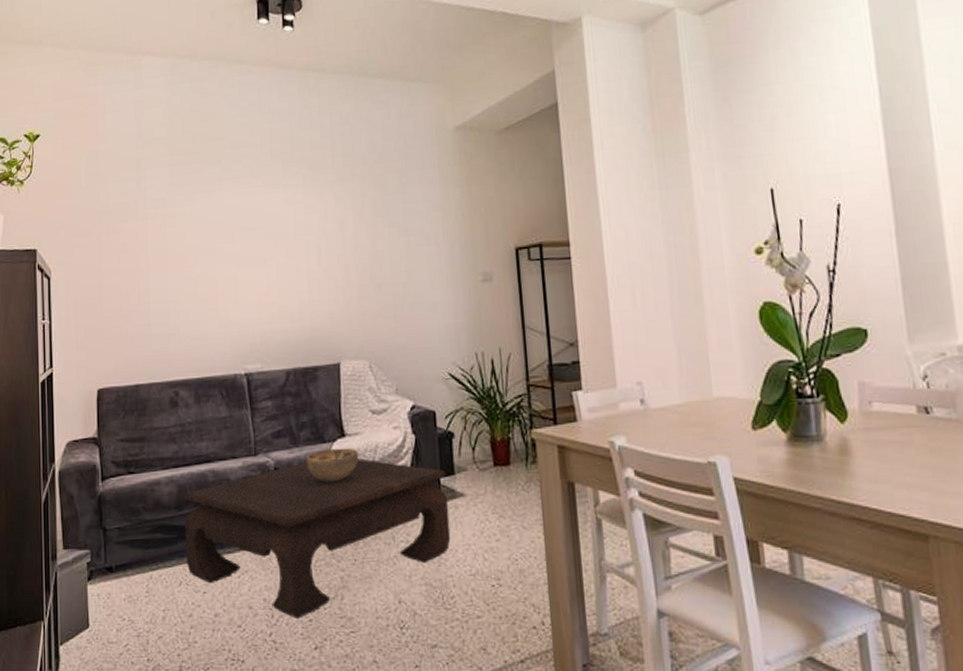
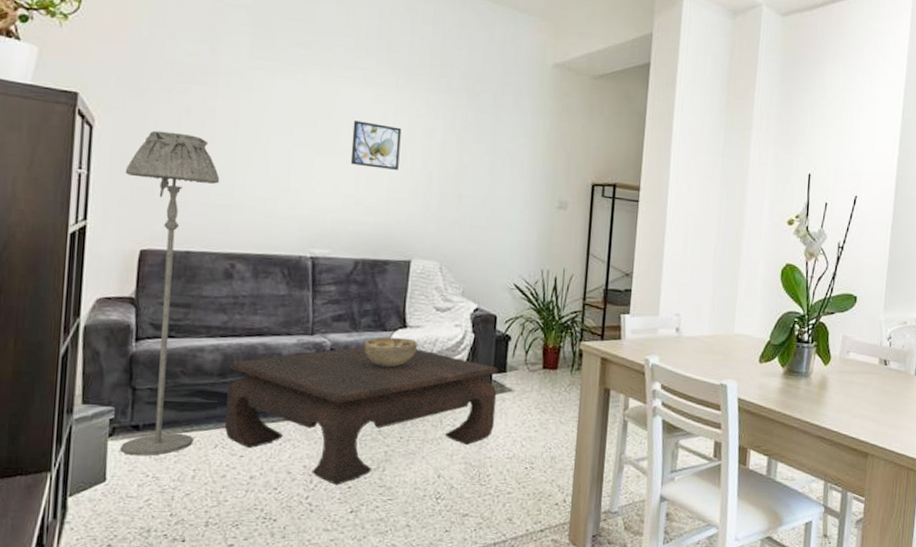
floor lamp: none [79,270,160,599] -> present [120,130,220,456]
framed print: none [268,226,316,273] -> present [350,120,402,170]

